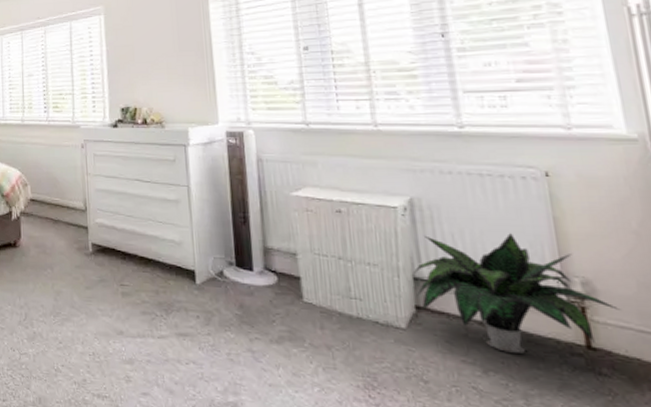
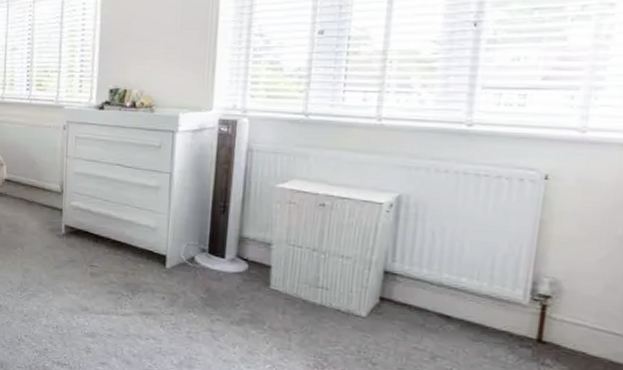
potted plant: present [412,233,621,354] -> none [384,232,581,344]

